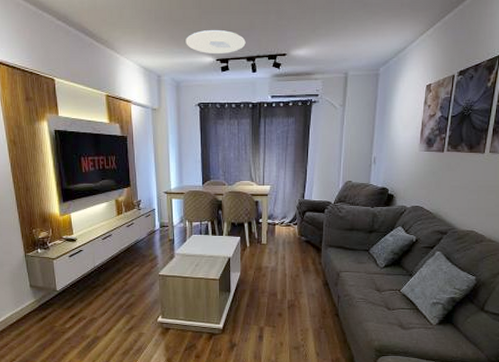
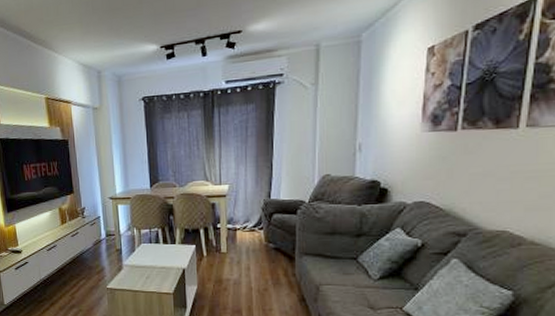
ceiling light: present [186,30,246,55] -> none [126,13,193,42]

